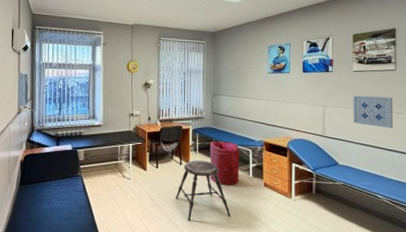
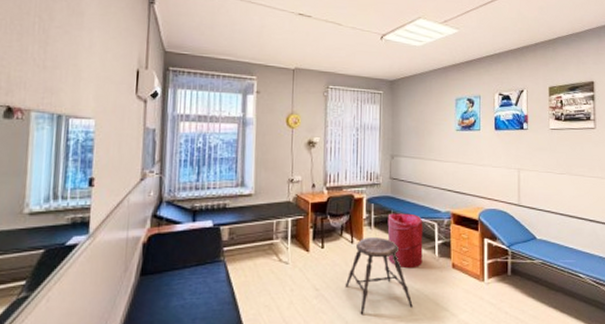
wall art: present [352,95,393,129] -> none [550,157,594,196]

